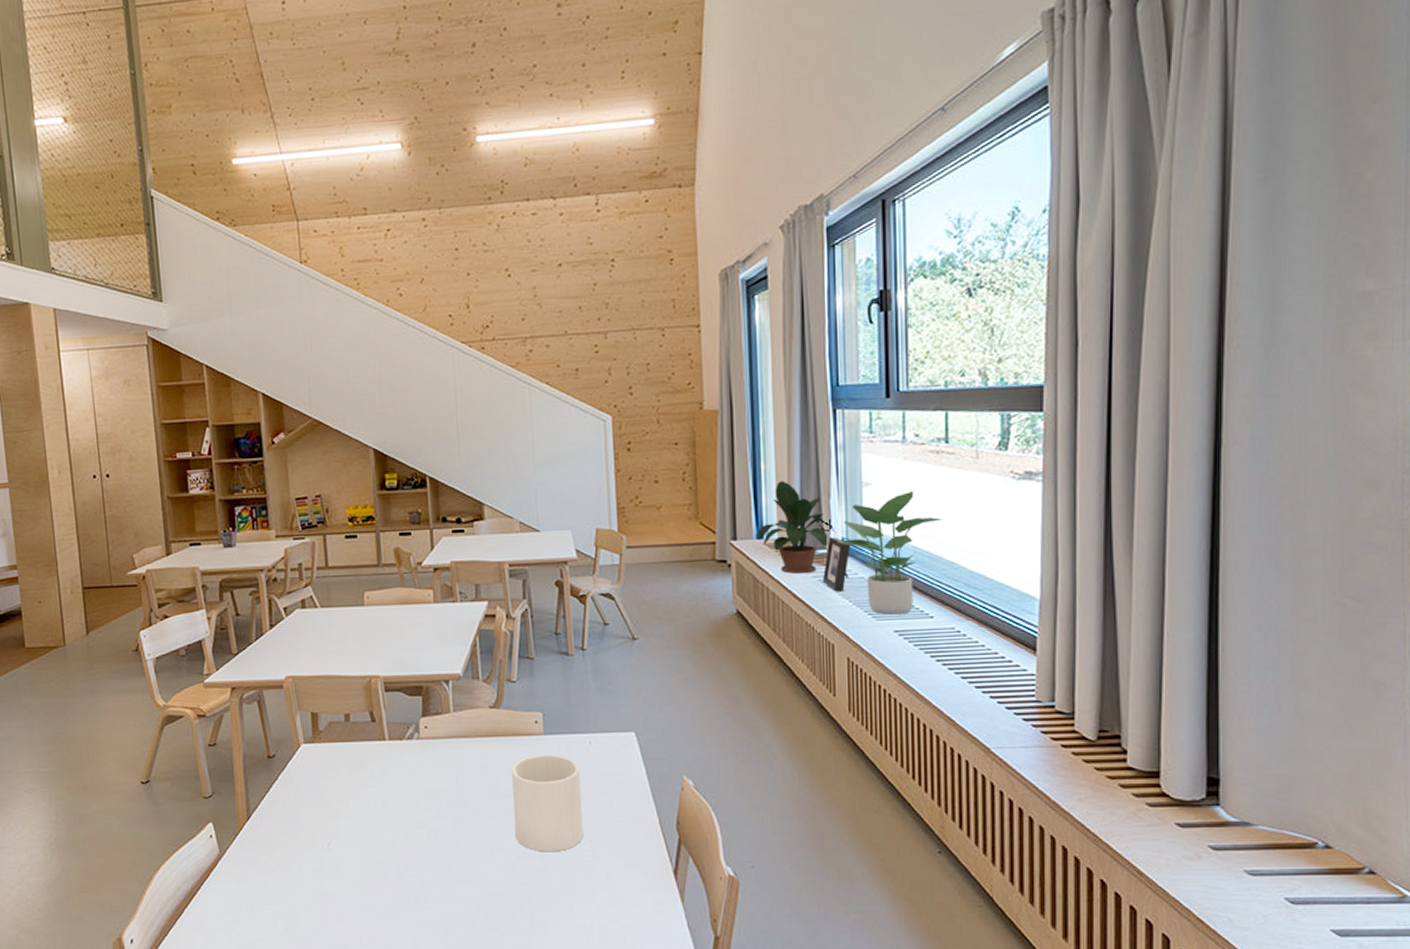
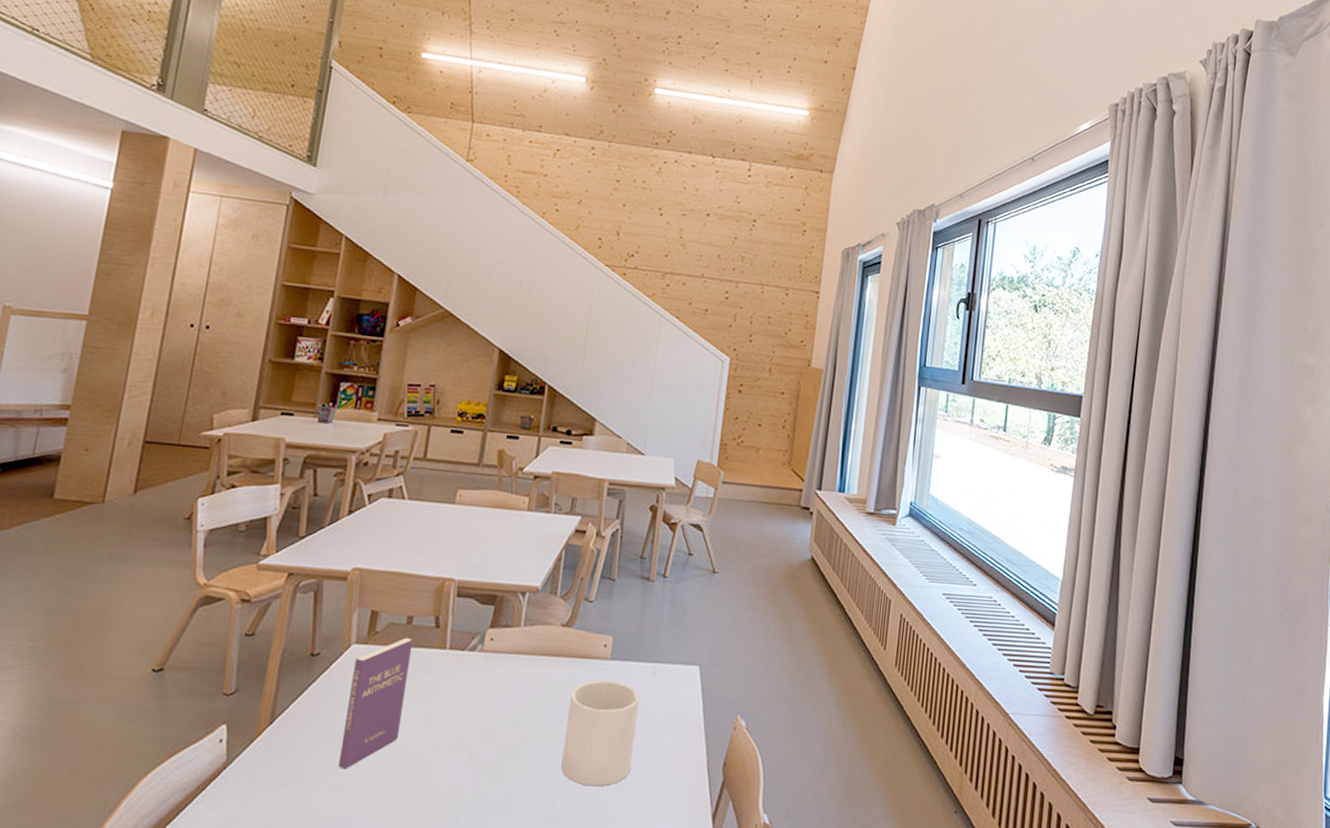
book: none [307,733,360,853] -> present [338,637,414,769]
potted plant: present [758,480,837,575] -> none [840,442,907,531]
picture frame: present [822,537,851,592] -> none [888,499,918,551]
potted plant: present [837,492,943,615] -> none [906,469,994,579]

